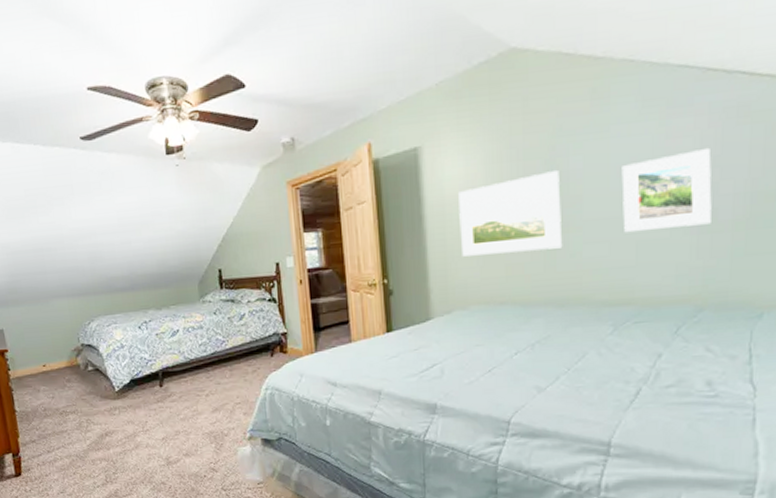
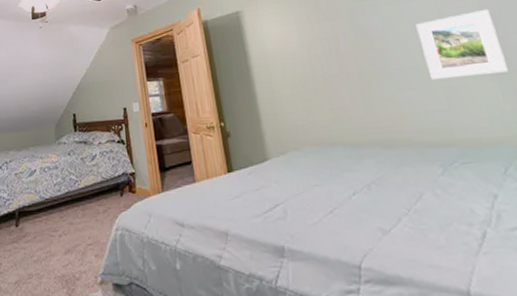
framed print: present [458,171,563,257] -> none [278,28,379,102]

